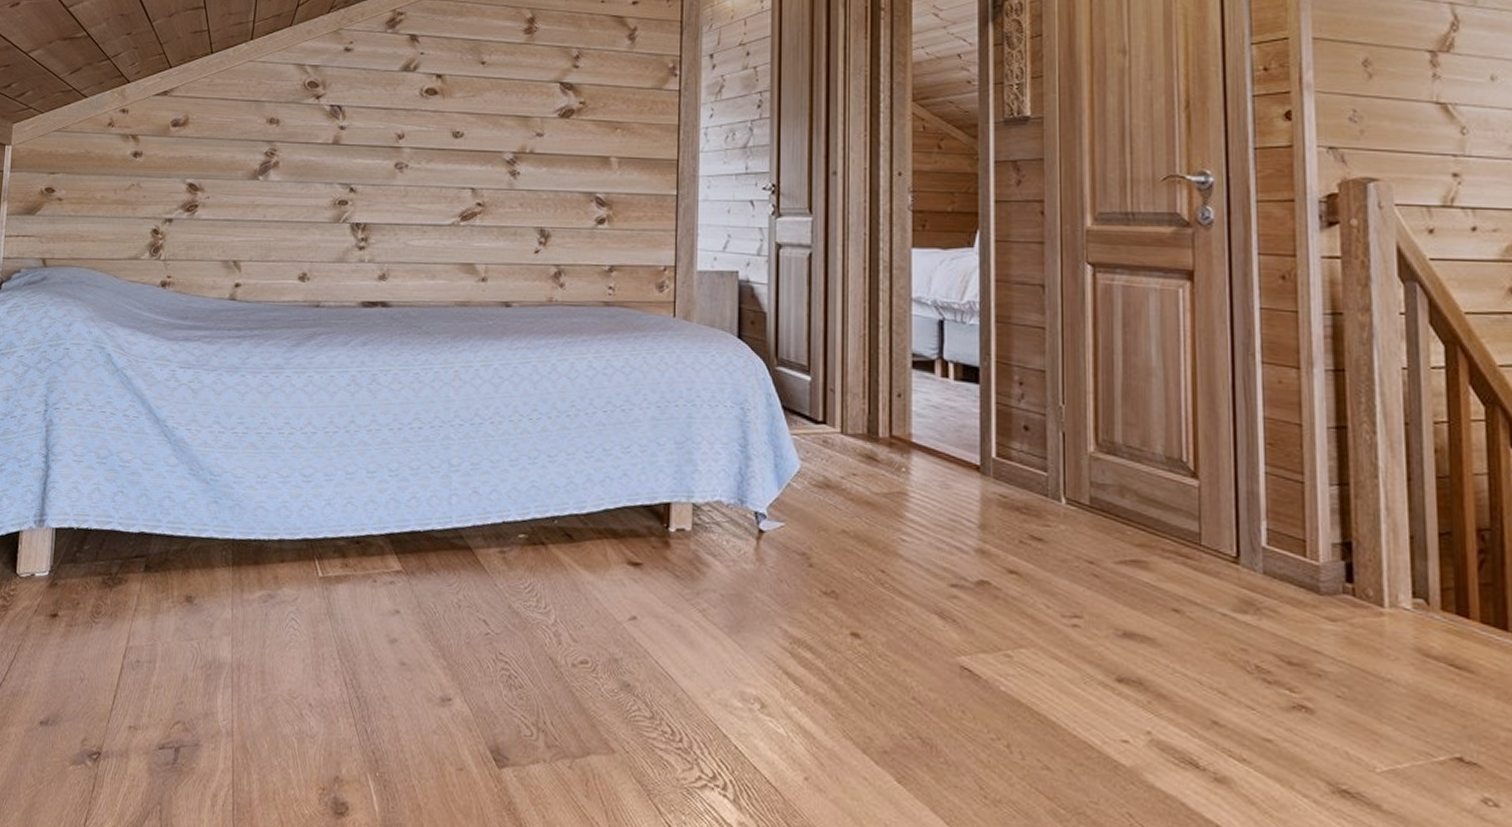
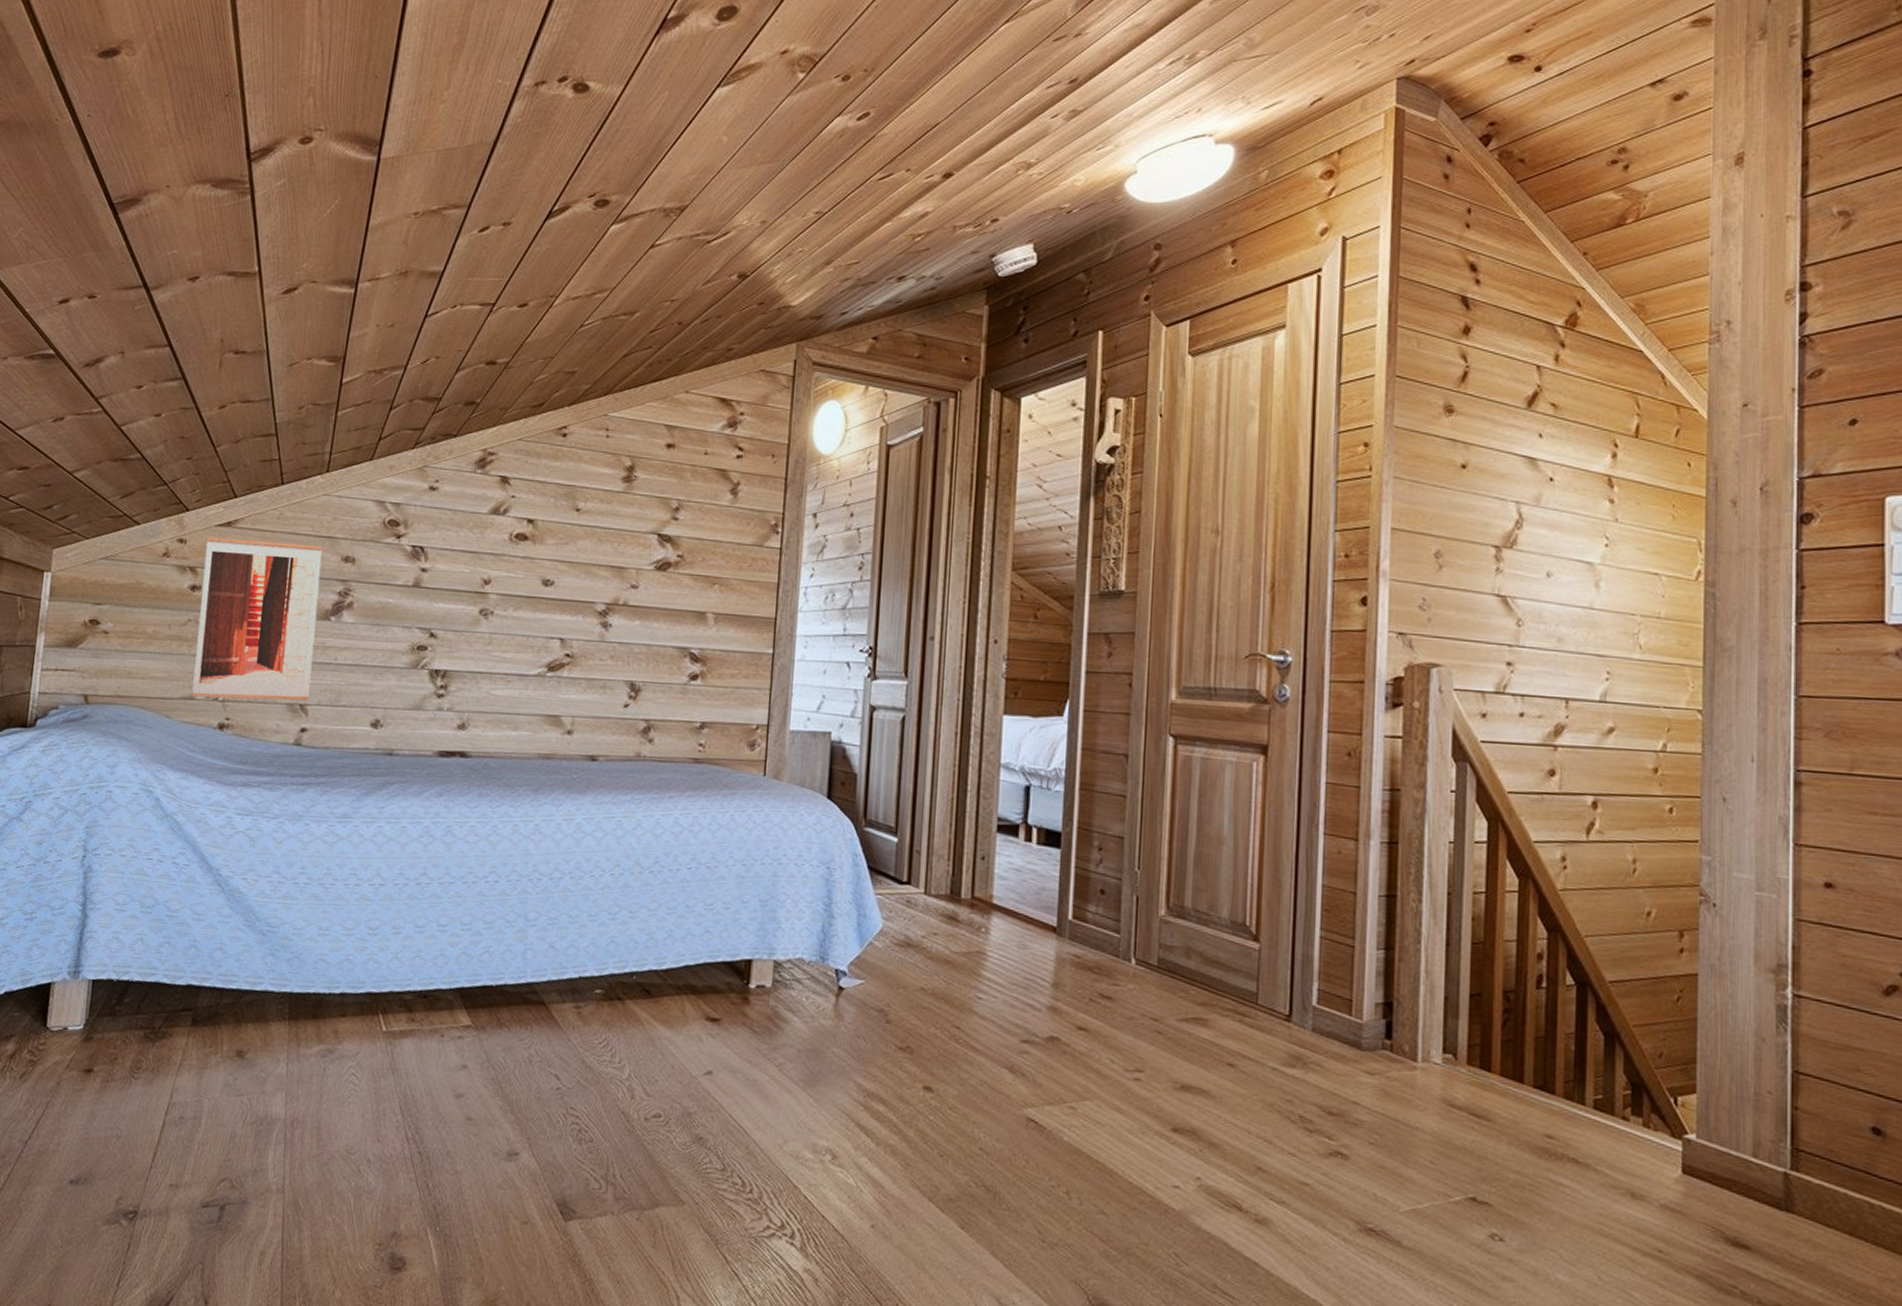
wall art: none [137,106,249,258] -> present [192,537,322,701]

